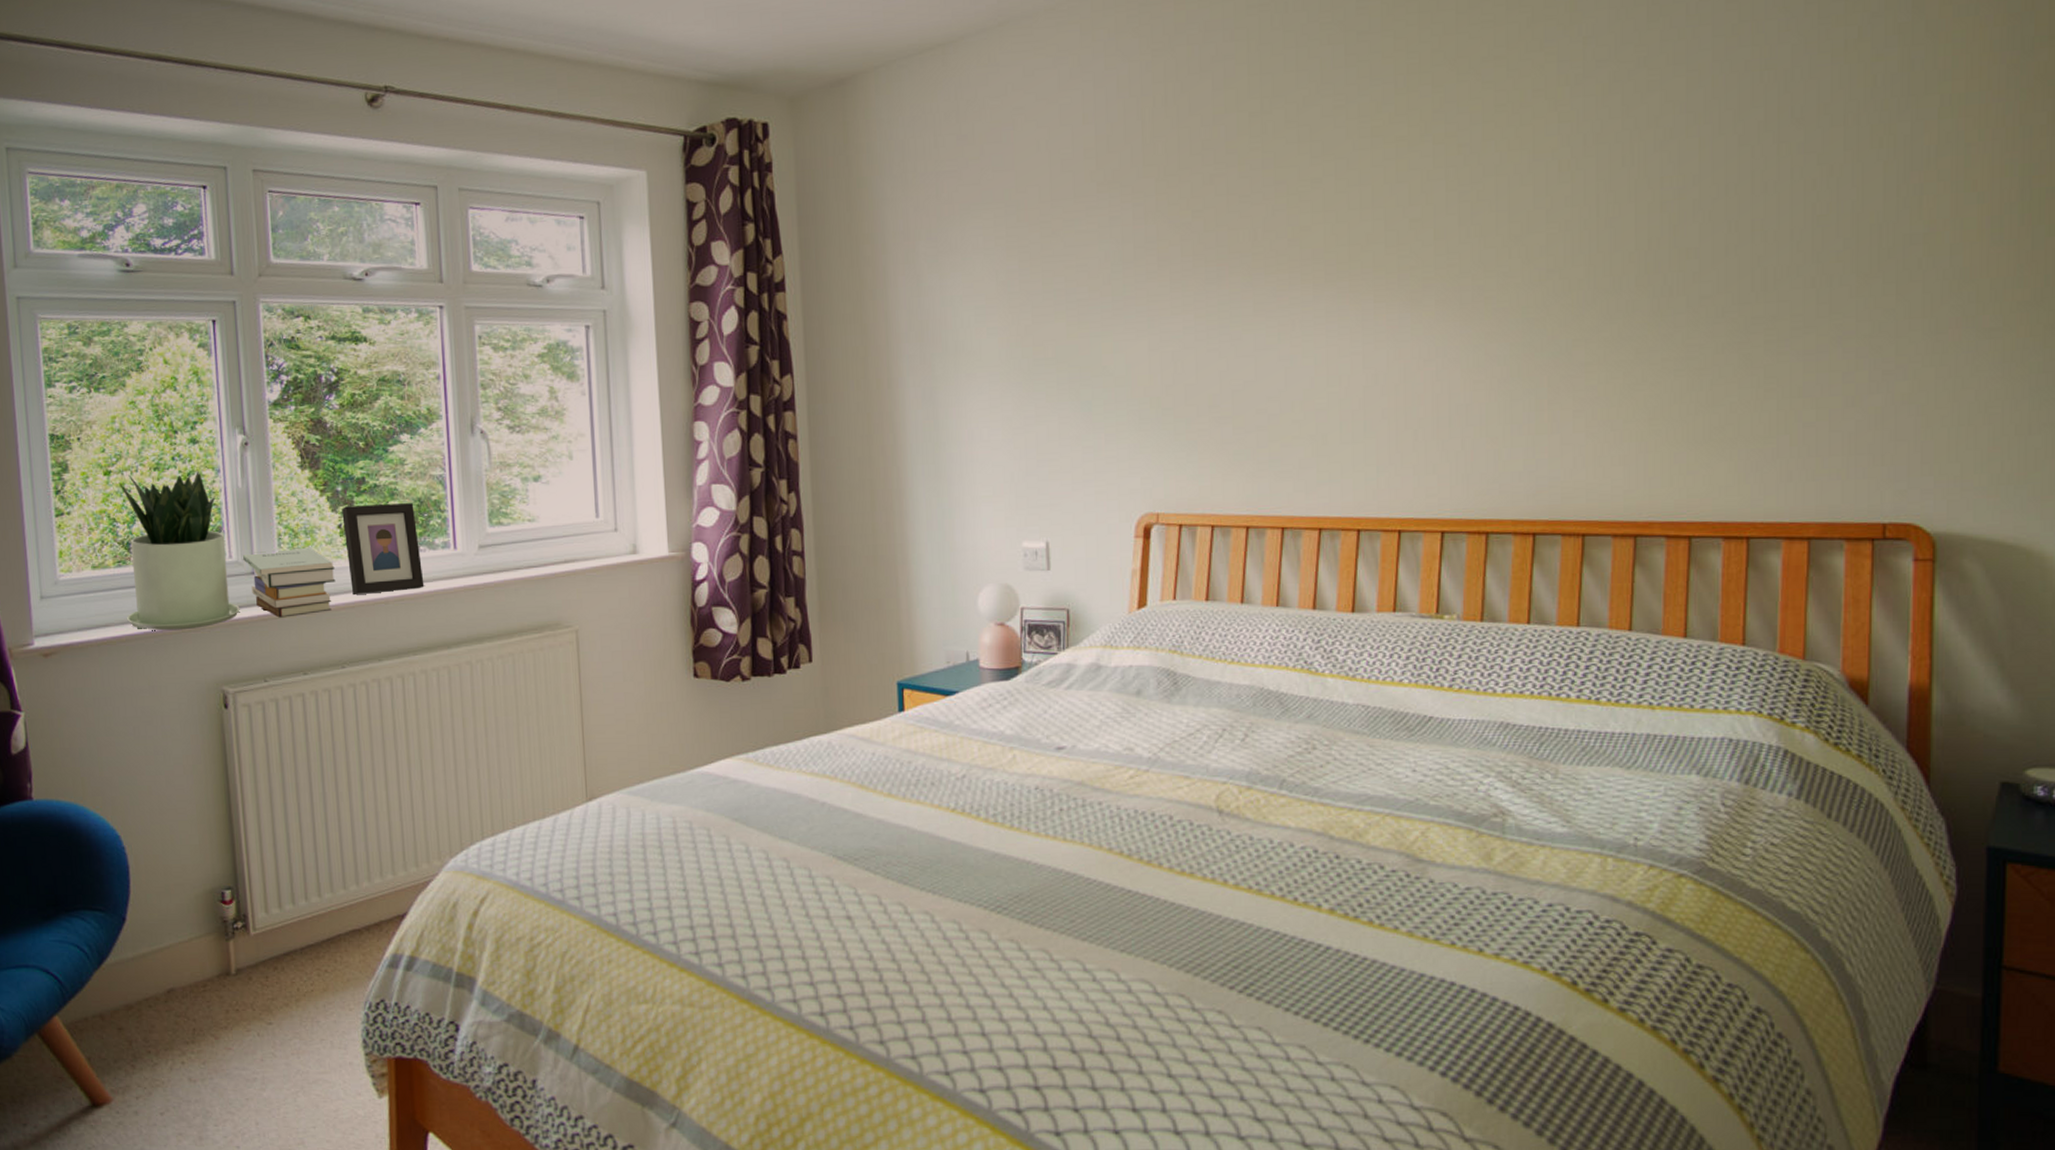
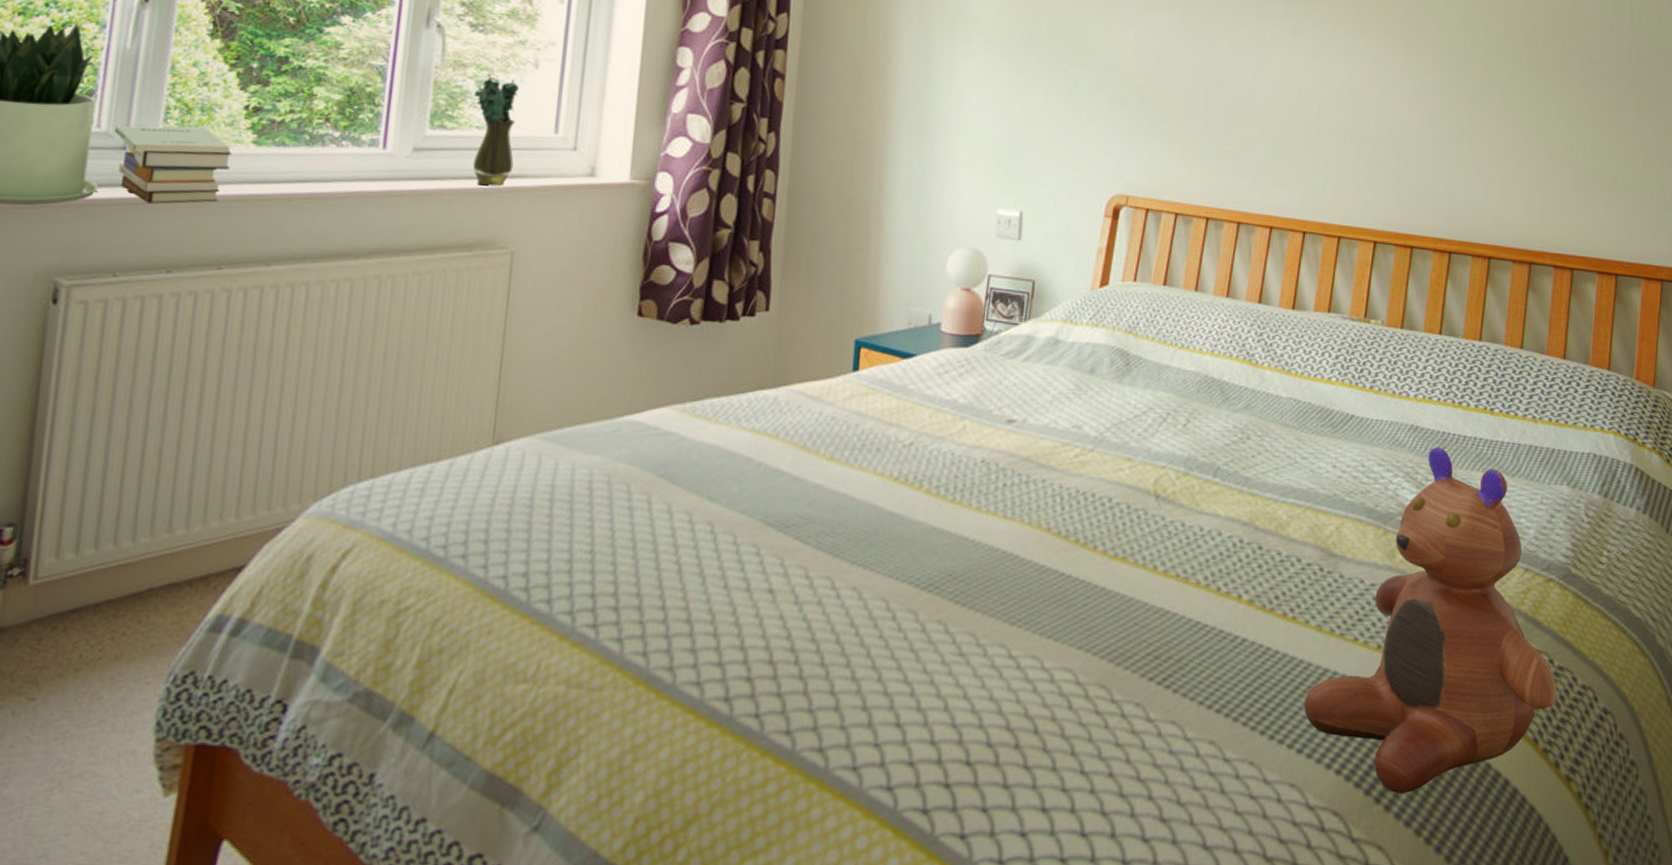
picture frame: present [342,503,424,596] -> none [247,86,344,189]
vase: none [521,469,565,573] -> present [472,73,520,187]
toy: none [1401,742,1697,1094] -> present [1304,446,1557,793]

